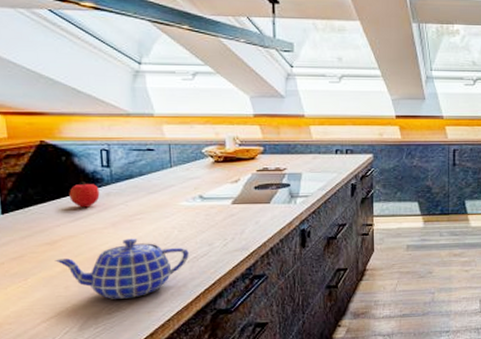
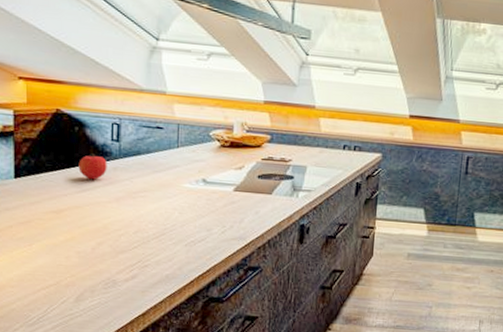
teapot: present [55,238,189,299] -> none [59,215,187,276]

